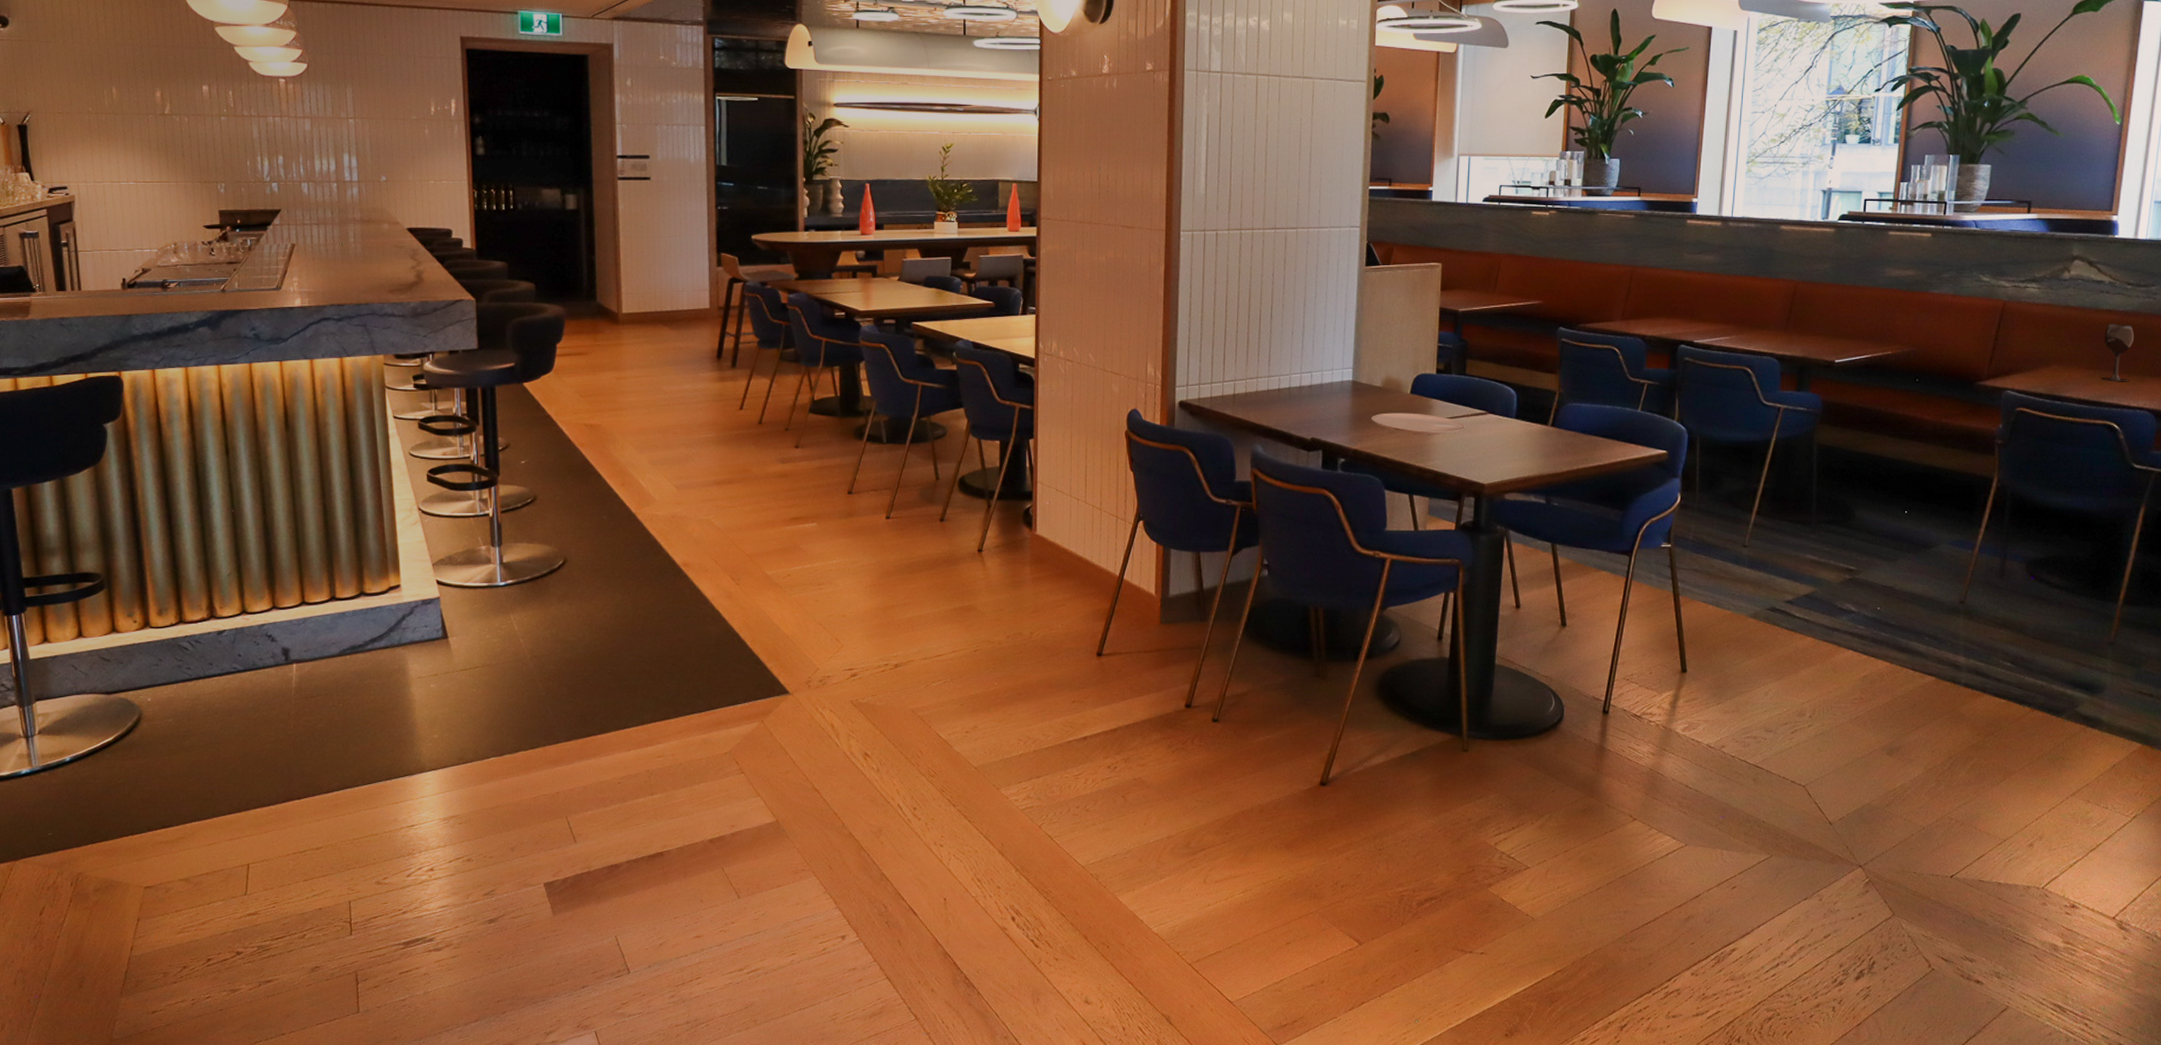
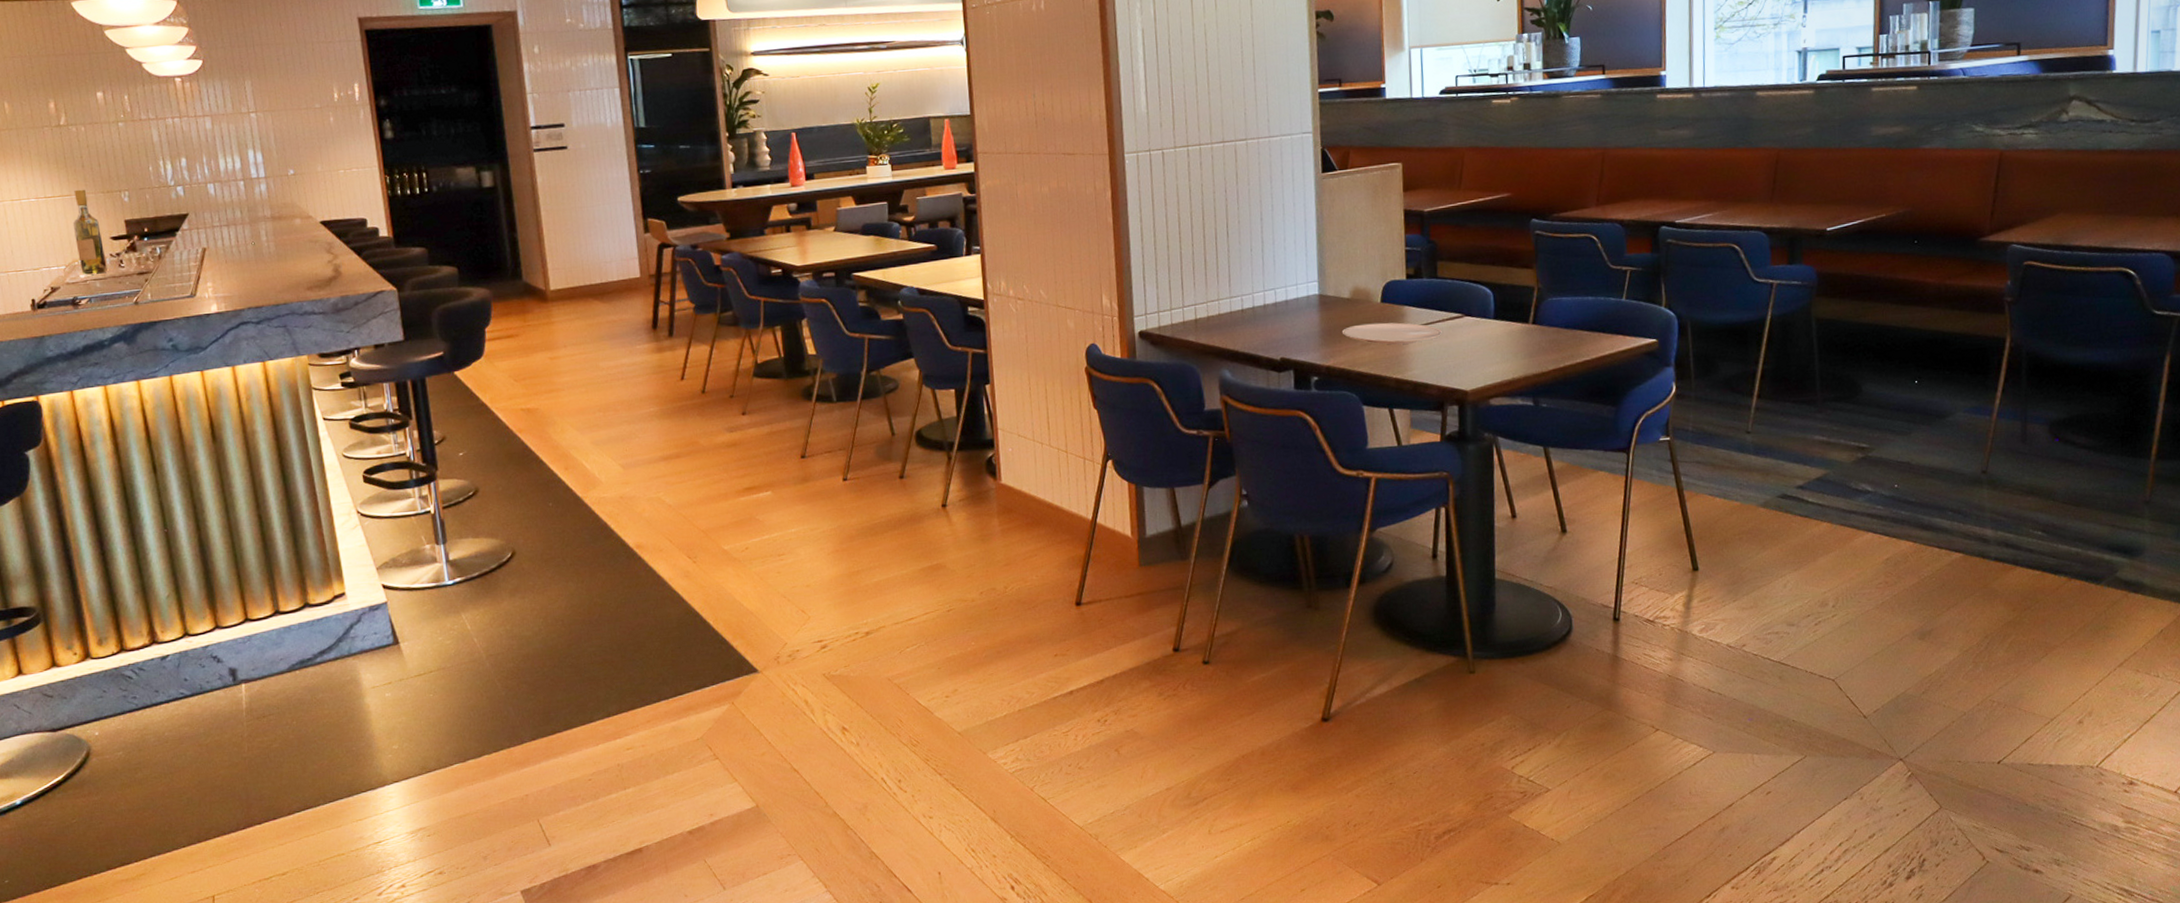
bottle: none [168,177,198,260] -> present [72,189,108,275]
wine glass: present [2101,324,2135,382] -> none [2110,163,2143,225]

